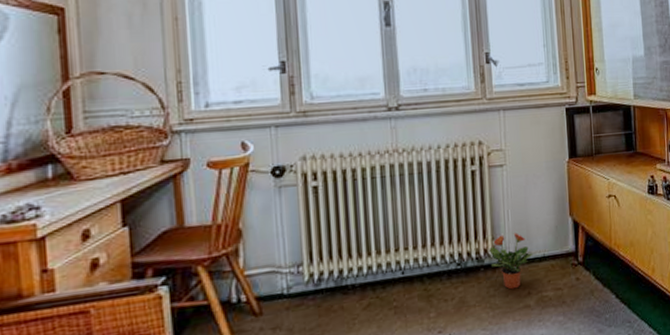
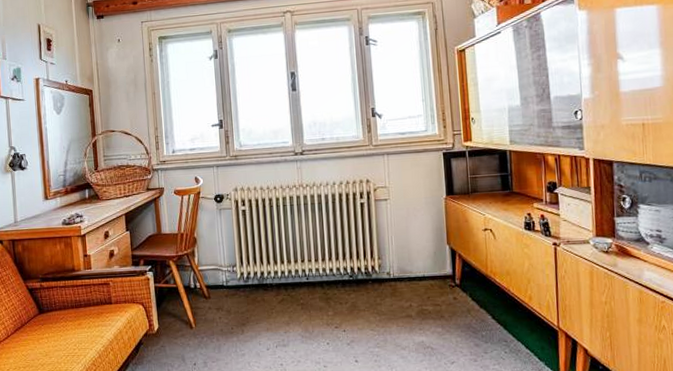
potted plant: present [489,233,533,290] -> none [376,255,414,301]

